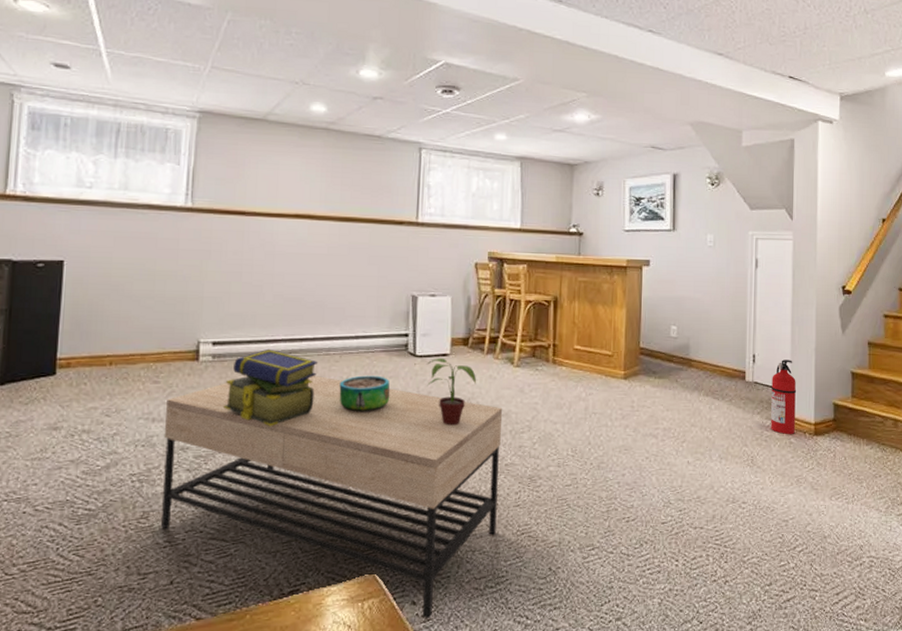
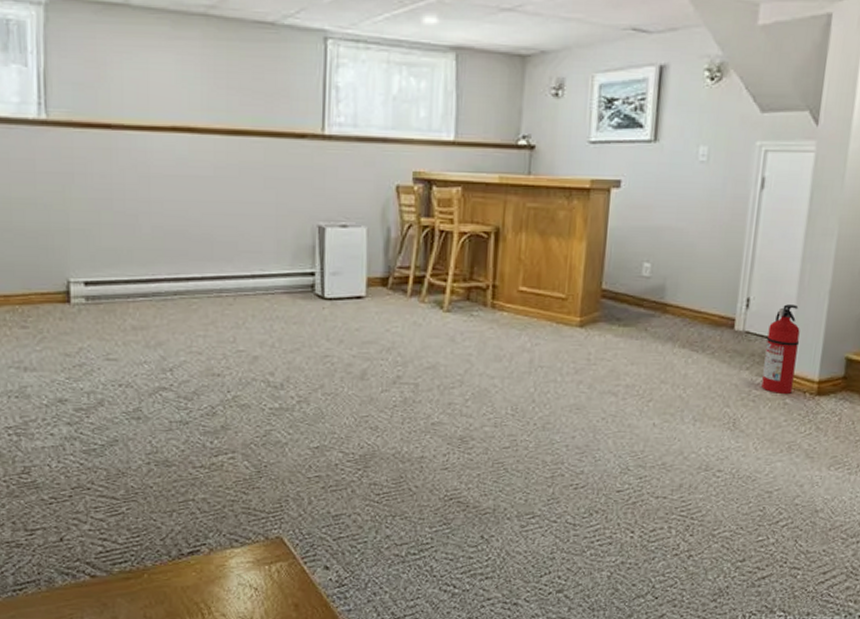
coffee table: present [161,376,503,619] -> none [38,321,430,585]
stack of books: present [224,348,318,426] -> none [103,289,209,377]
decorative bowl: present [339,375,390,412] -> none [235,321,295,363]
potted plant: present [427,357,477,426] -> none [338,300,398,379]

